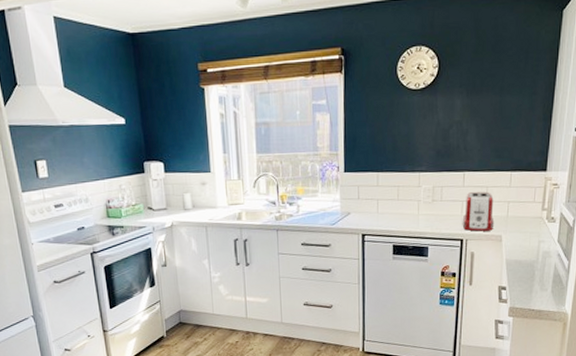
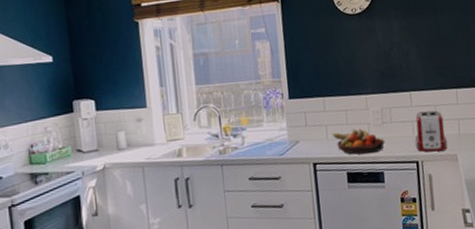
fruit bowl: none [382,204,433,229] -> present [332,128,385,155]

